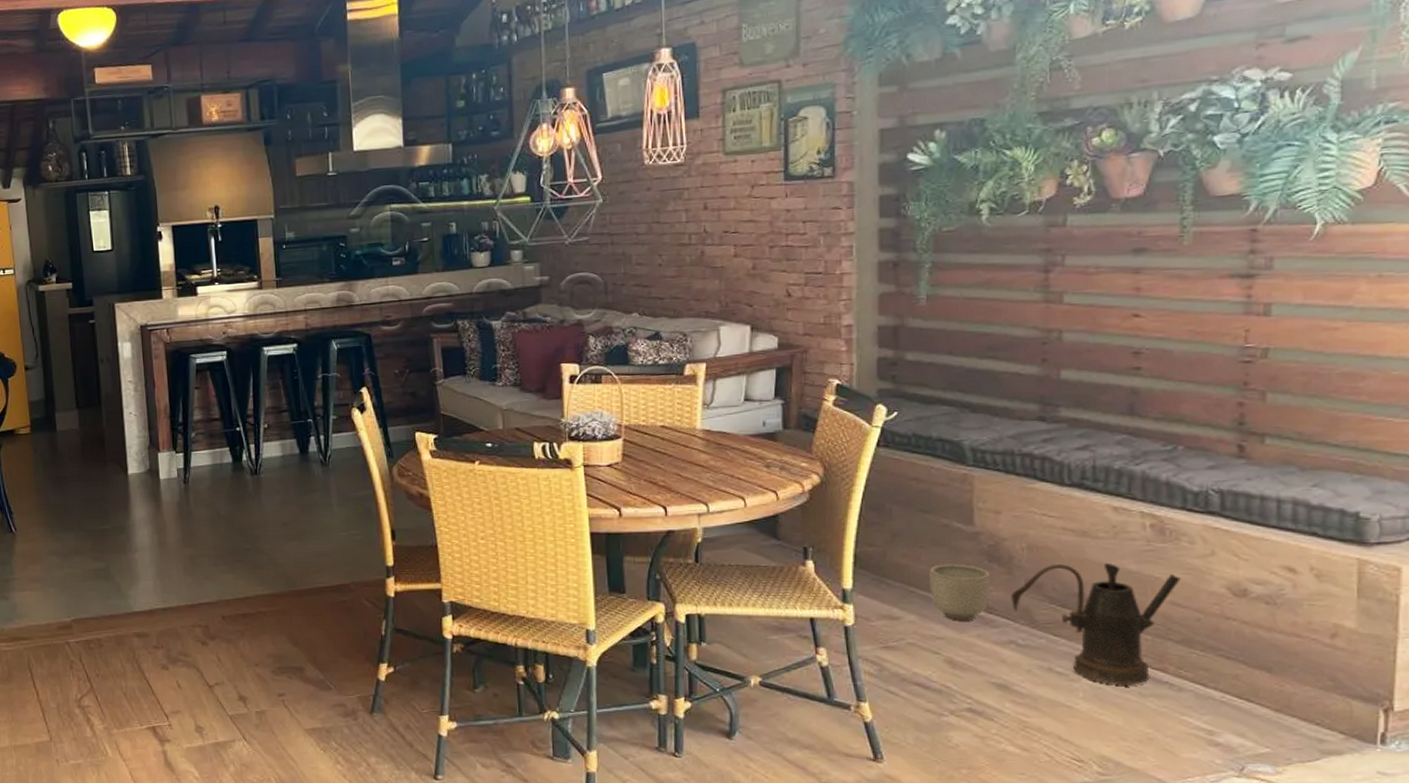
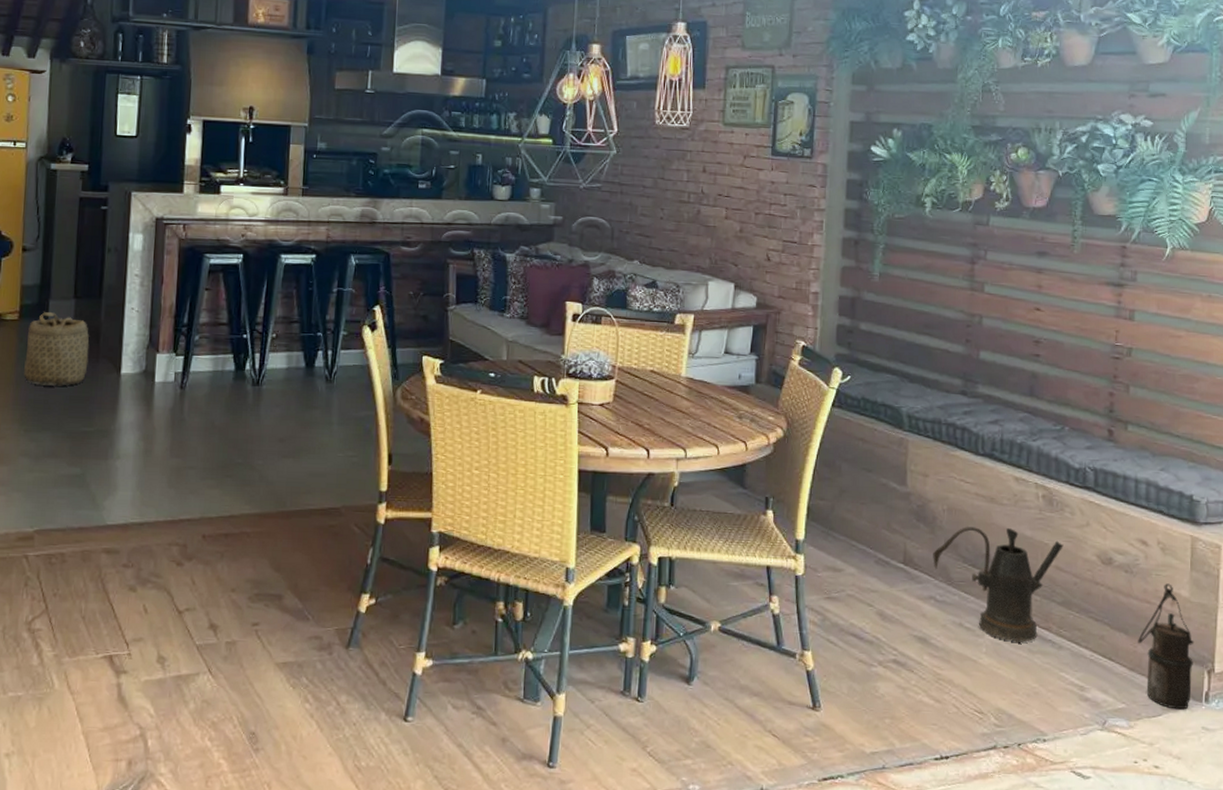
basket: none [40,423,98,491] -> present [24,312,90,386]
planter: present [929,564,991,620] -> none [868,520,918,575]
lantern: none [1285,614,1365,753] -> present [1138,583,1195,710]

